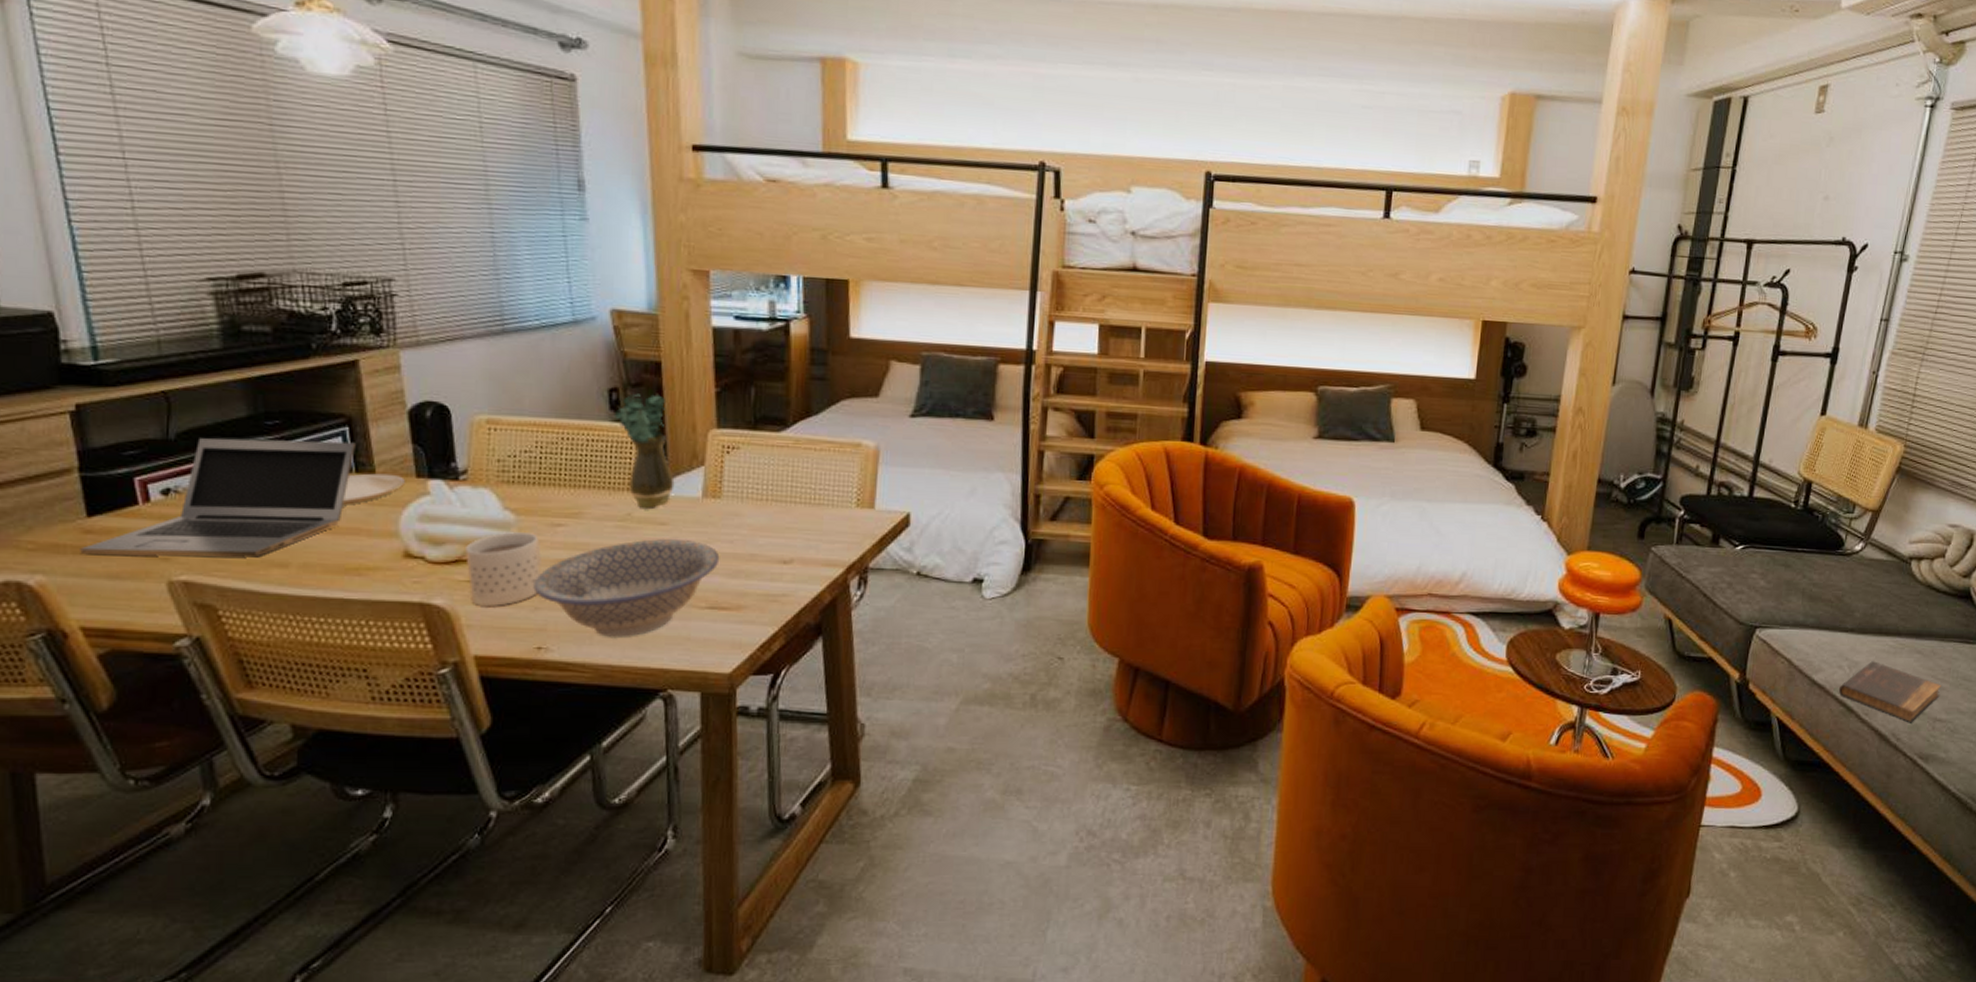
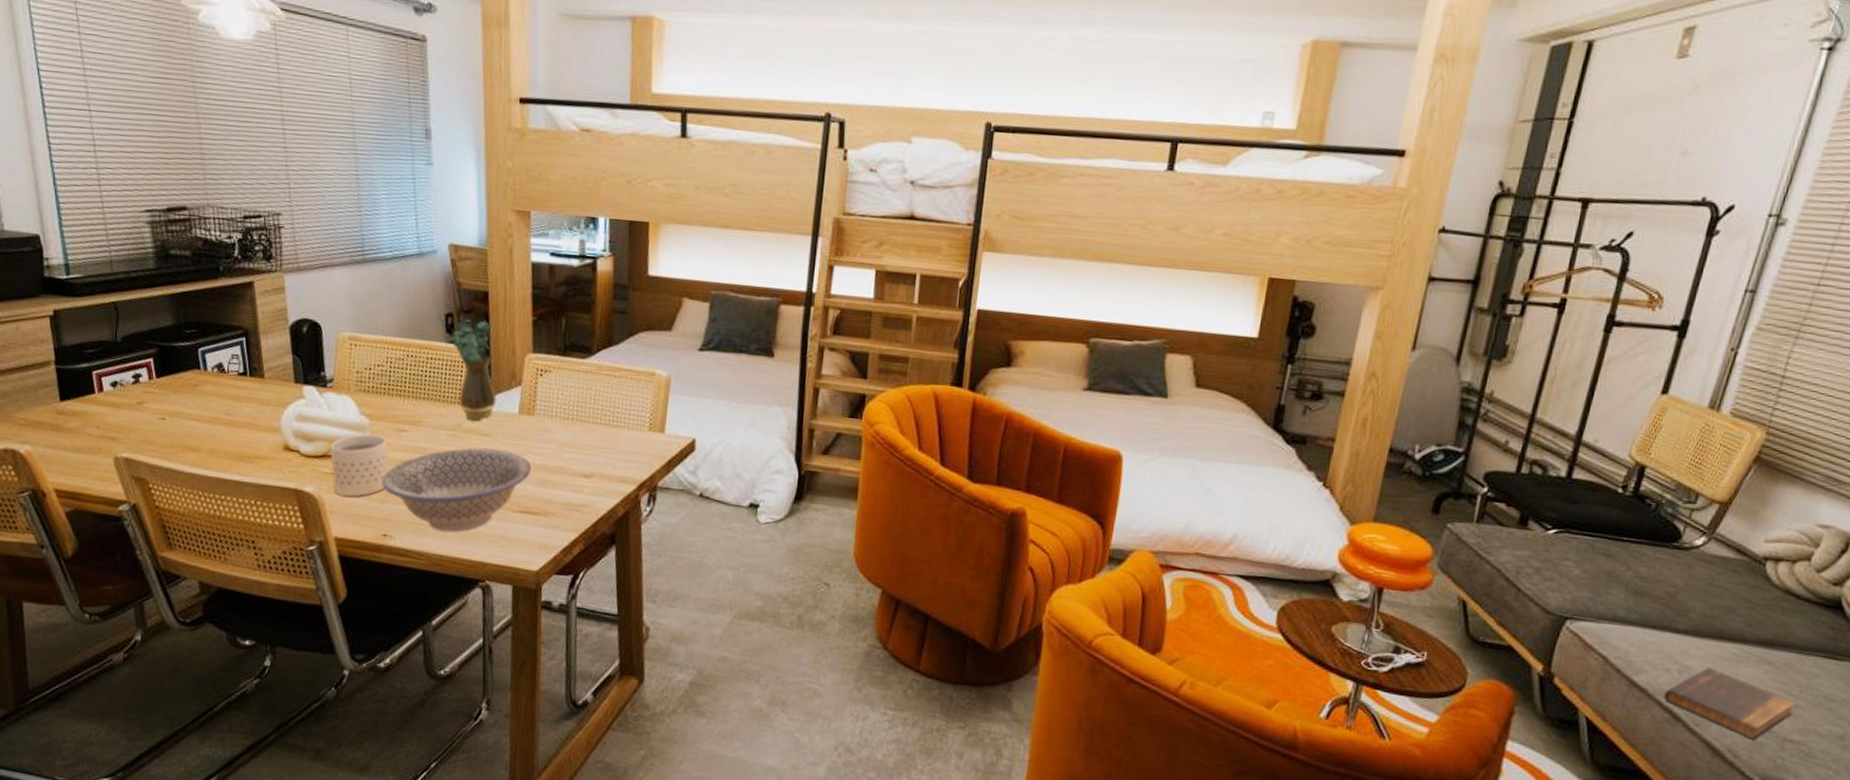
laptop: present [80,438,355,558] -> none [55,342,250,442]
plate: present [341,473,405,505] -> none [239,377,286,403]

